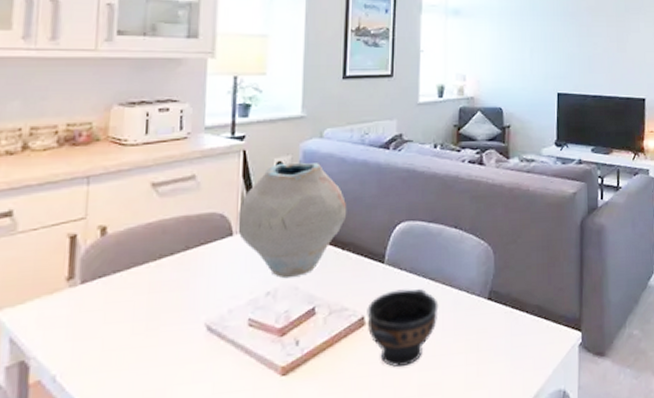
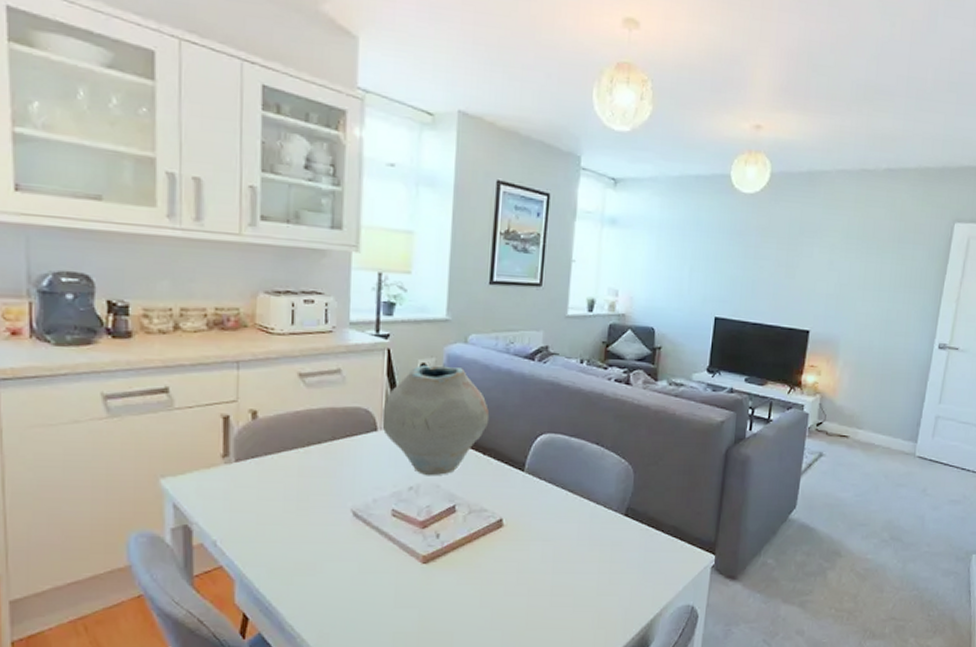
bowl: present [367,289,439,367] -> none [505,497,576,567]

